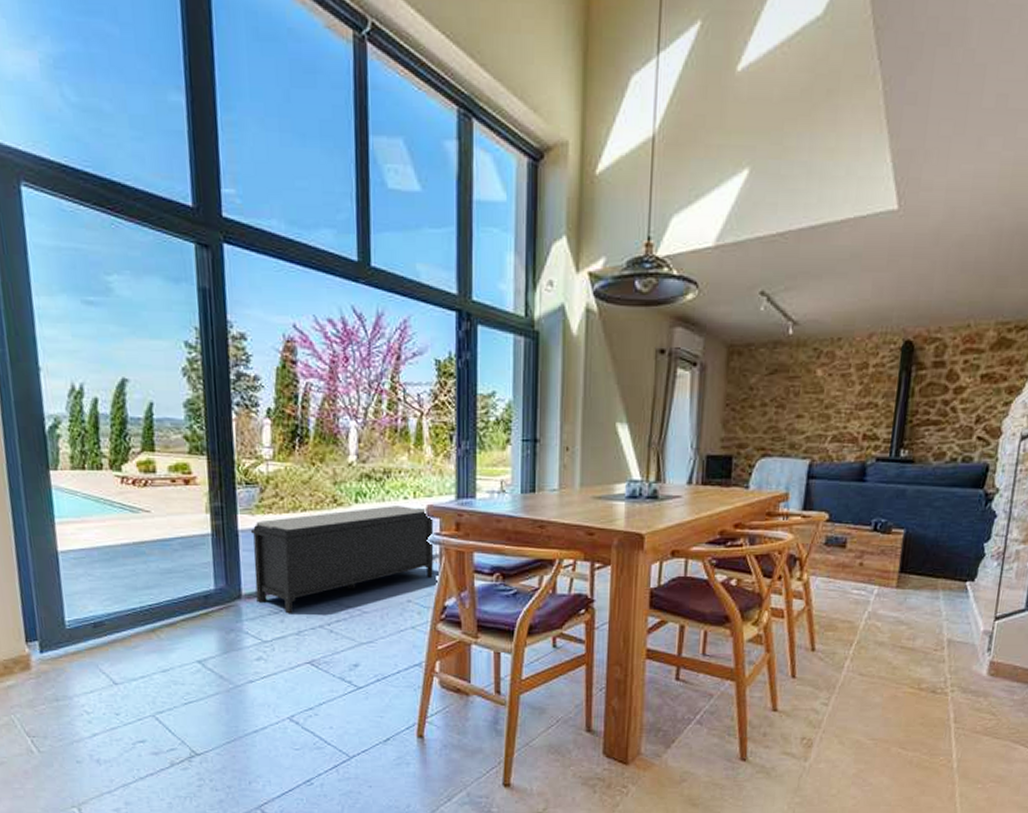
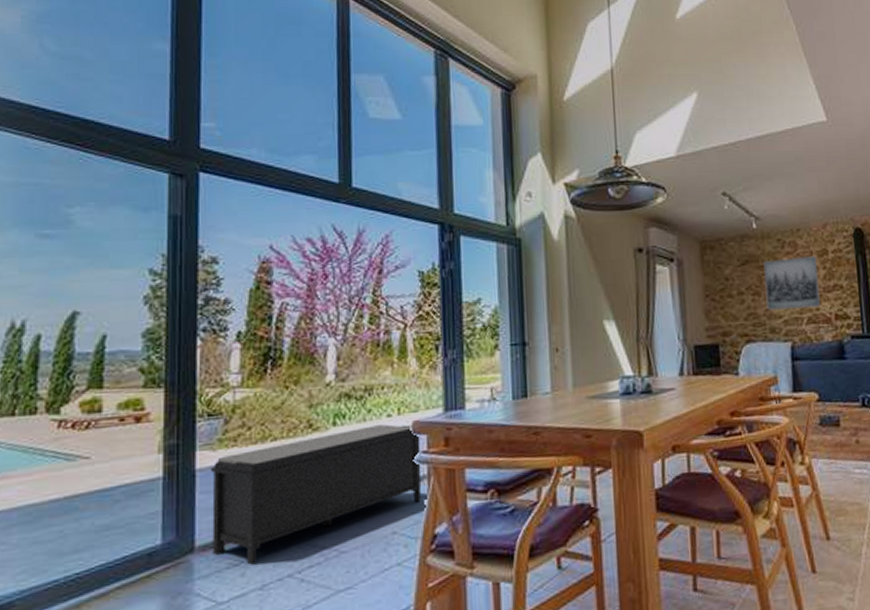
wall art: none [790,369,855,426] -> present [763,256,821,310]

